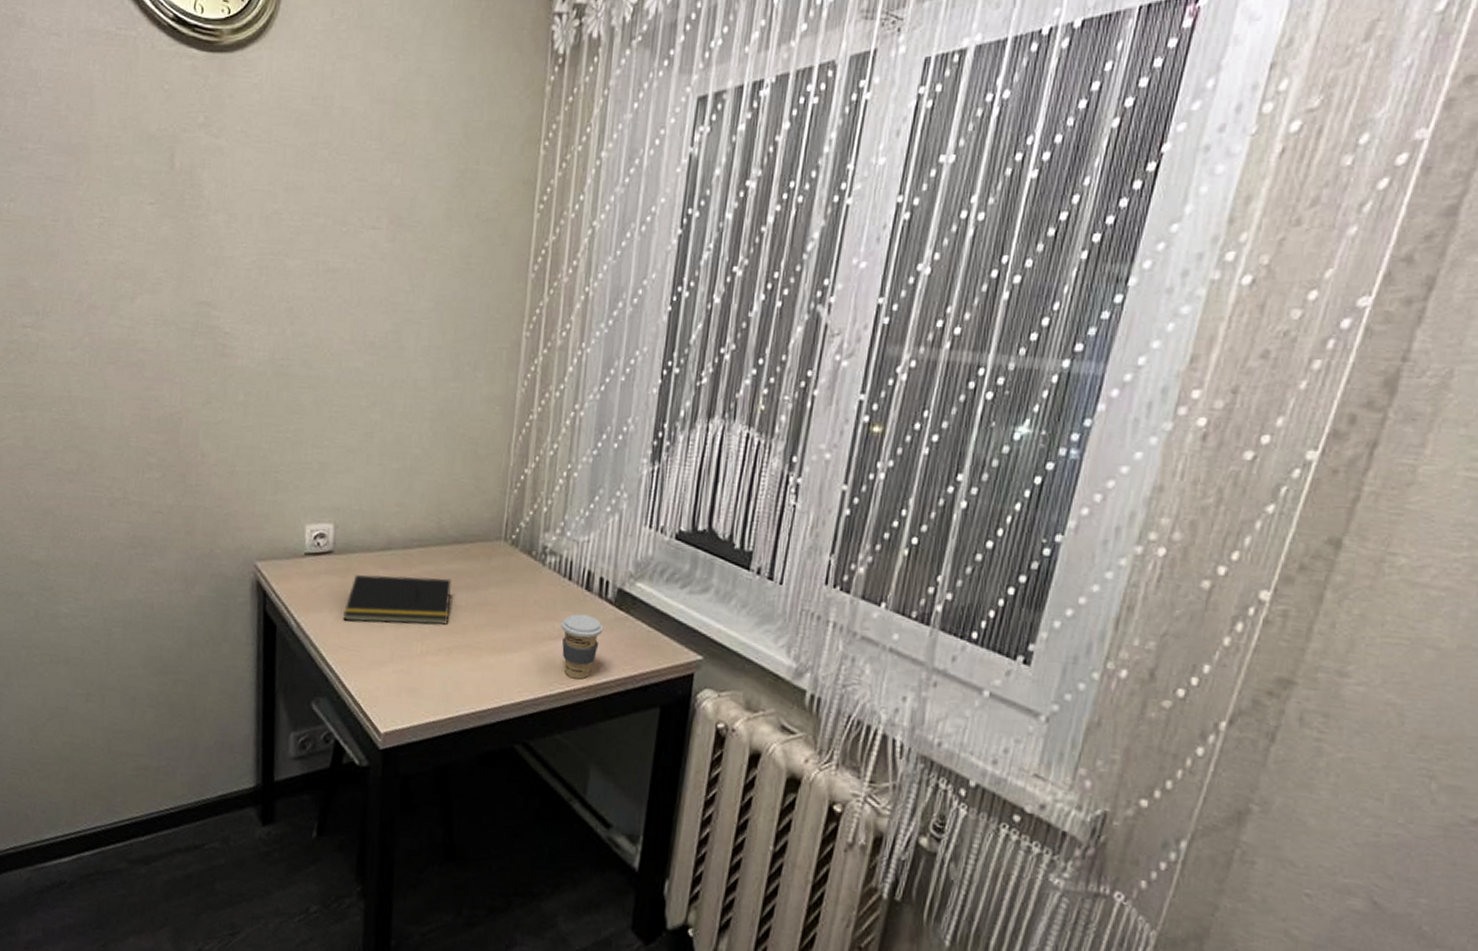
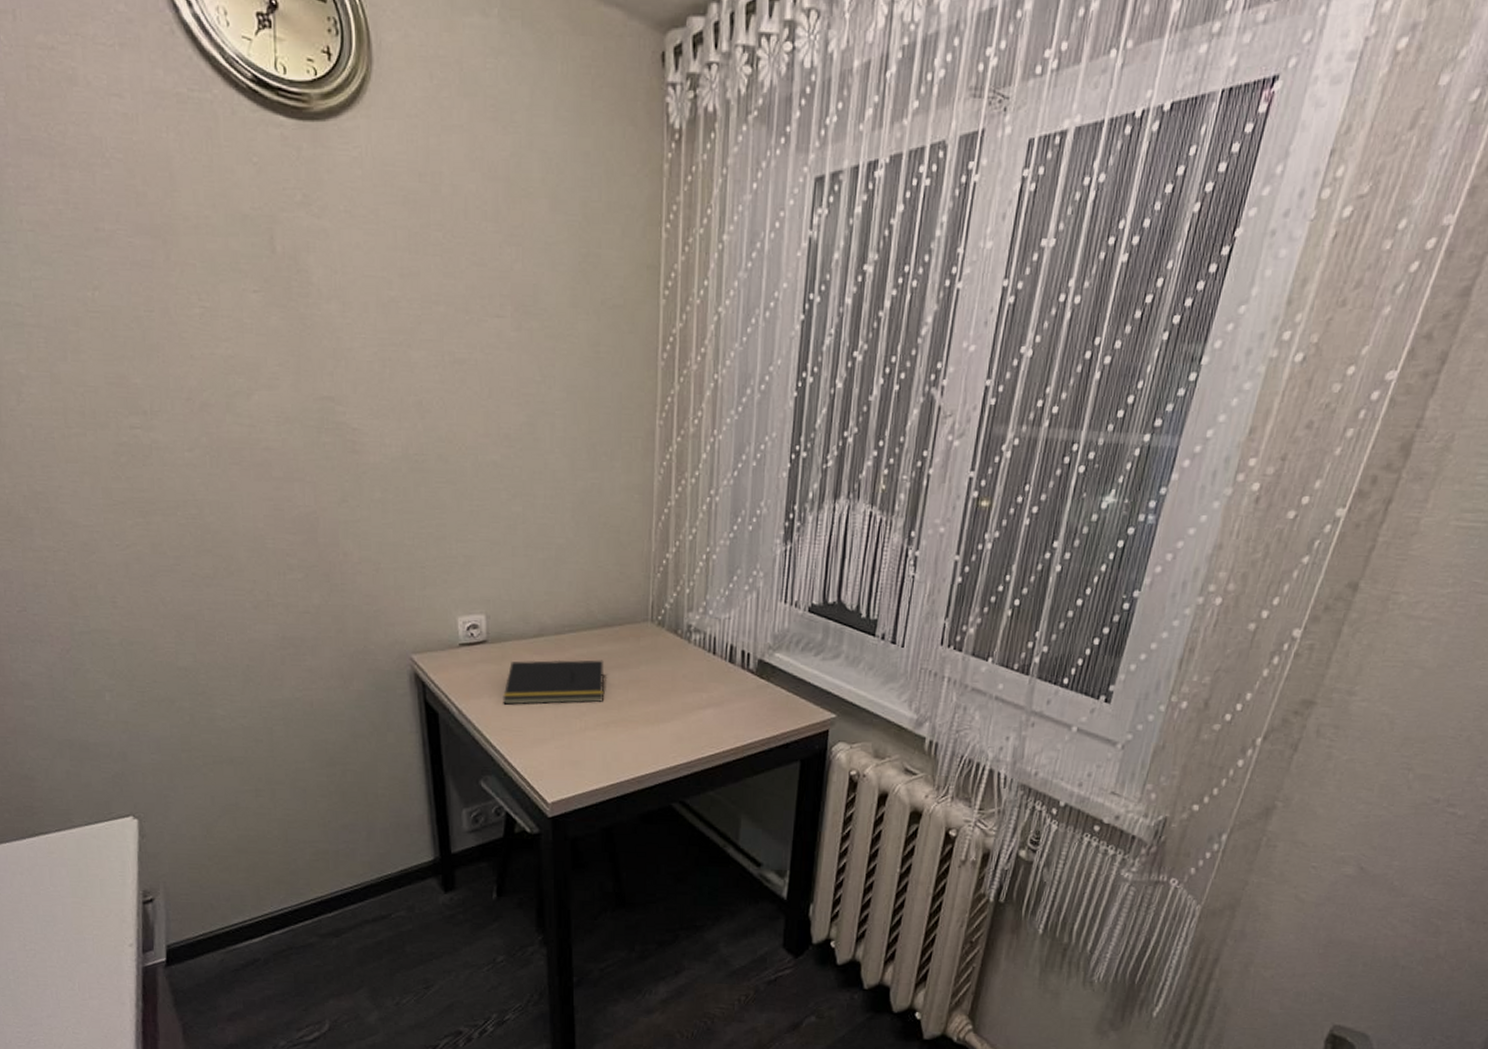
coffee cup: present [561,614,604,680] -> none [708,684,747,742]

